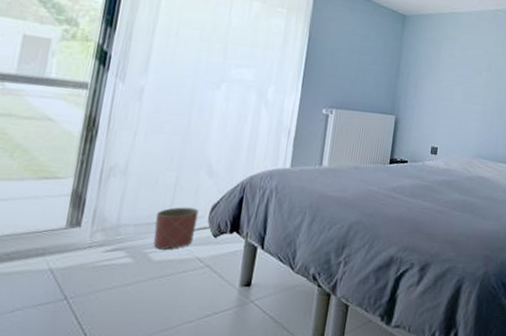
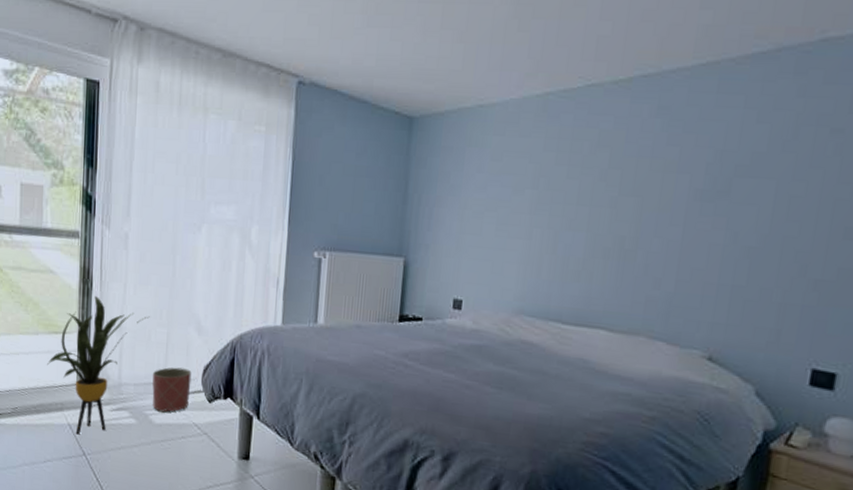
house plant: none [31,143,159,279] -> present [47,296,150,435]

